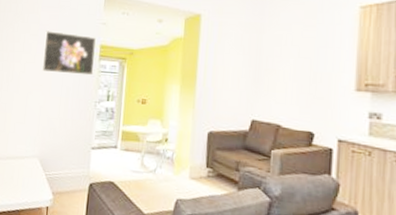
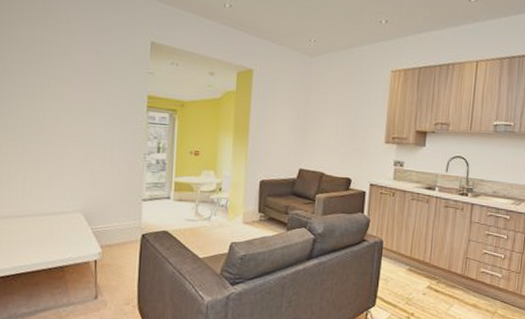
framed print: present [42,31,96,76] -> none [80,77,143,127]

